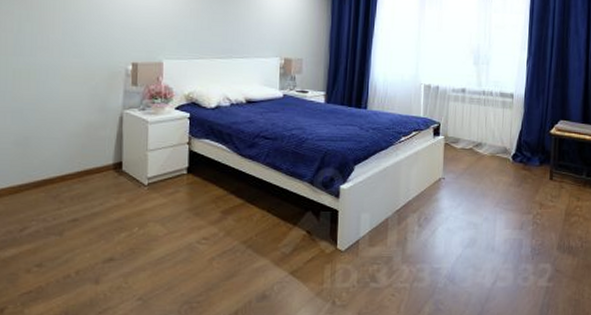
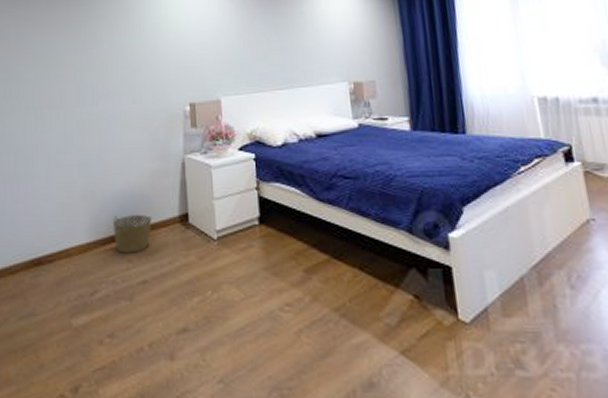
basket: none [46,160,87,195] -> present [113,214,152,253]

